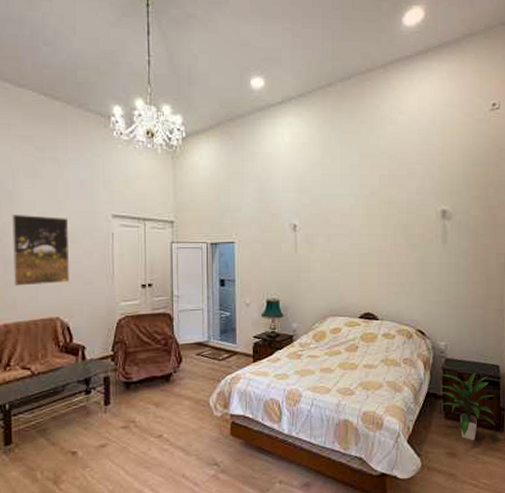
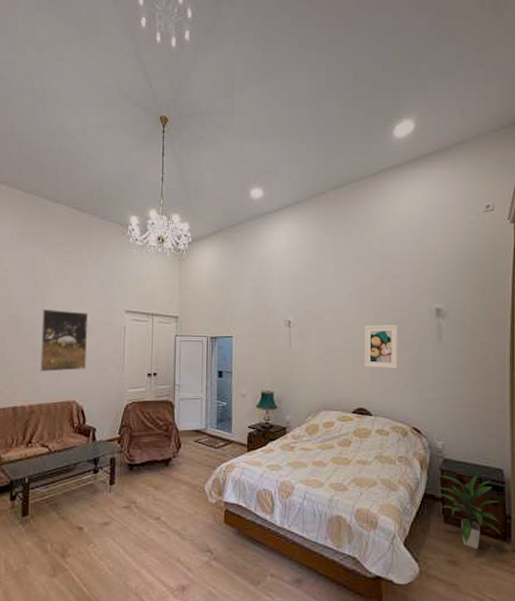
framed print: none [372,227,405,272] -> present [365,325,398,369]

